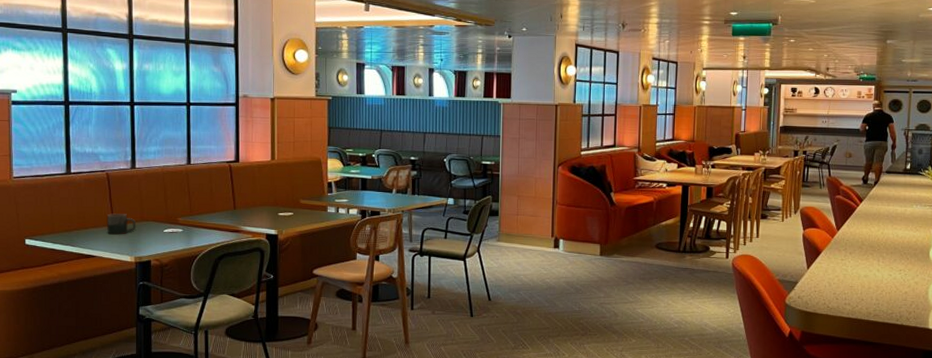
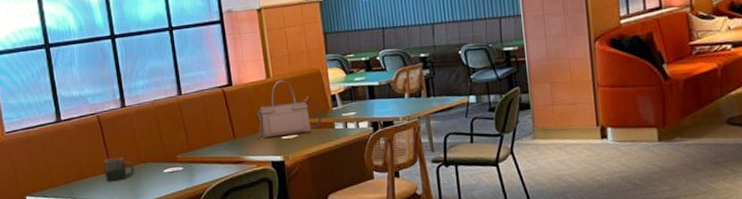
handbag: none [256,163,316,214] -> present [256,79,322,140]

